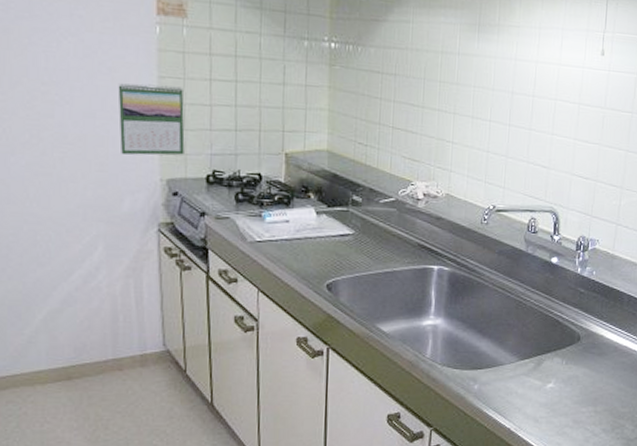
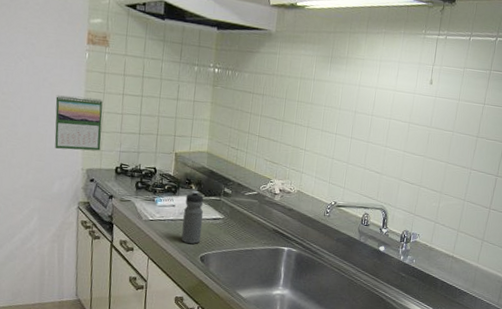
water bottle: none [300,201,328,268] -> present [181,191,204,244]

